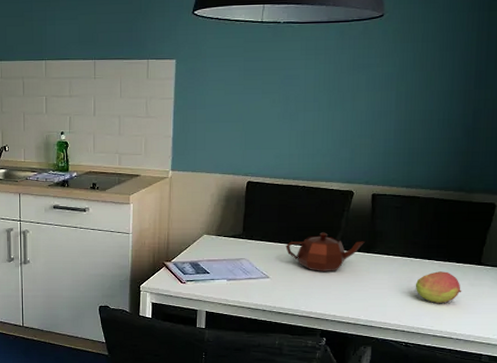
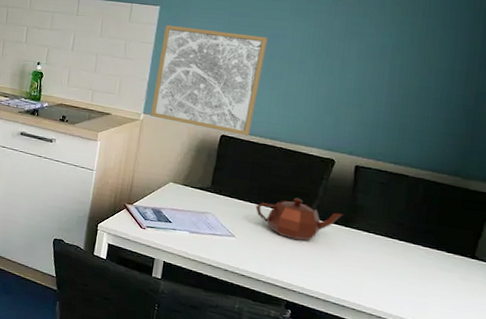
wall art: none [178,77,282,179] -> present [150,24,268,136]
fruit: present [415,271,462,303] -> none [396,258,451,294]

